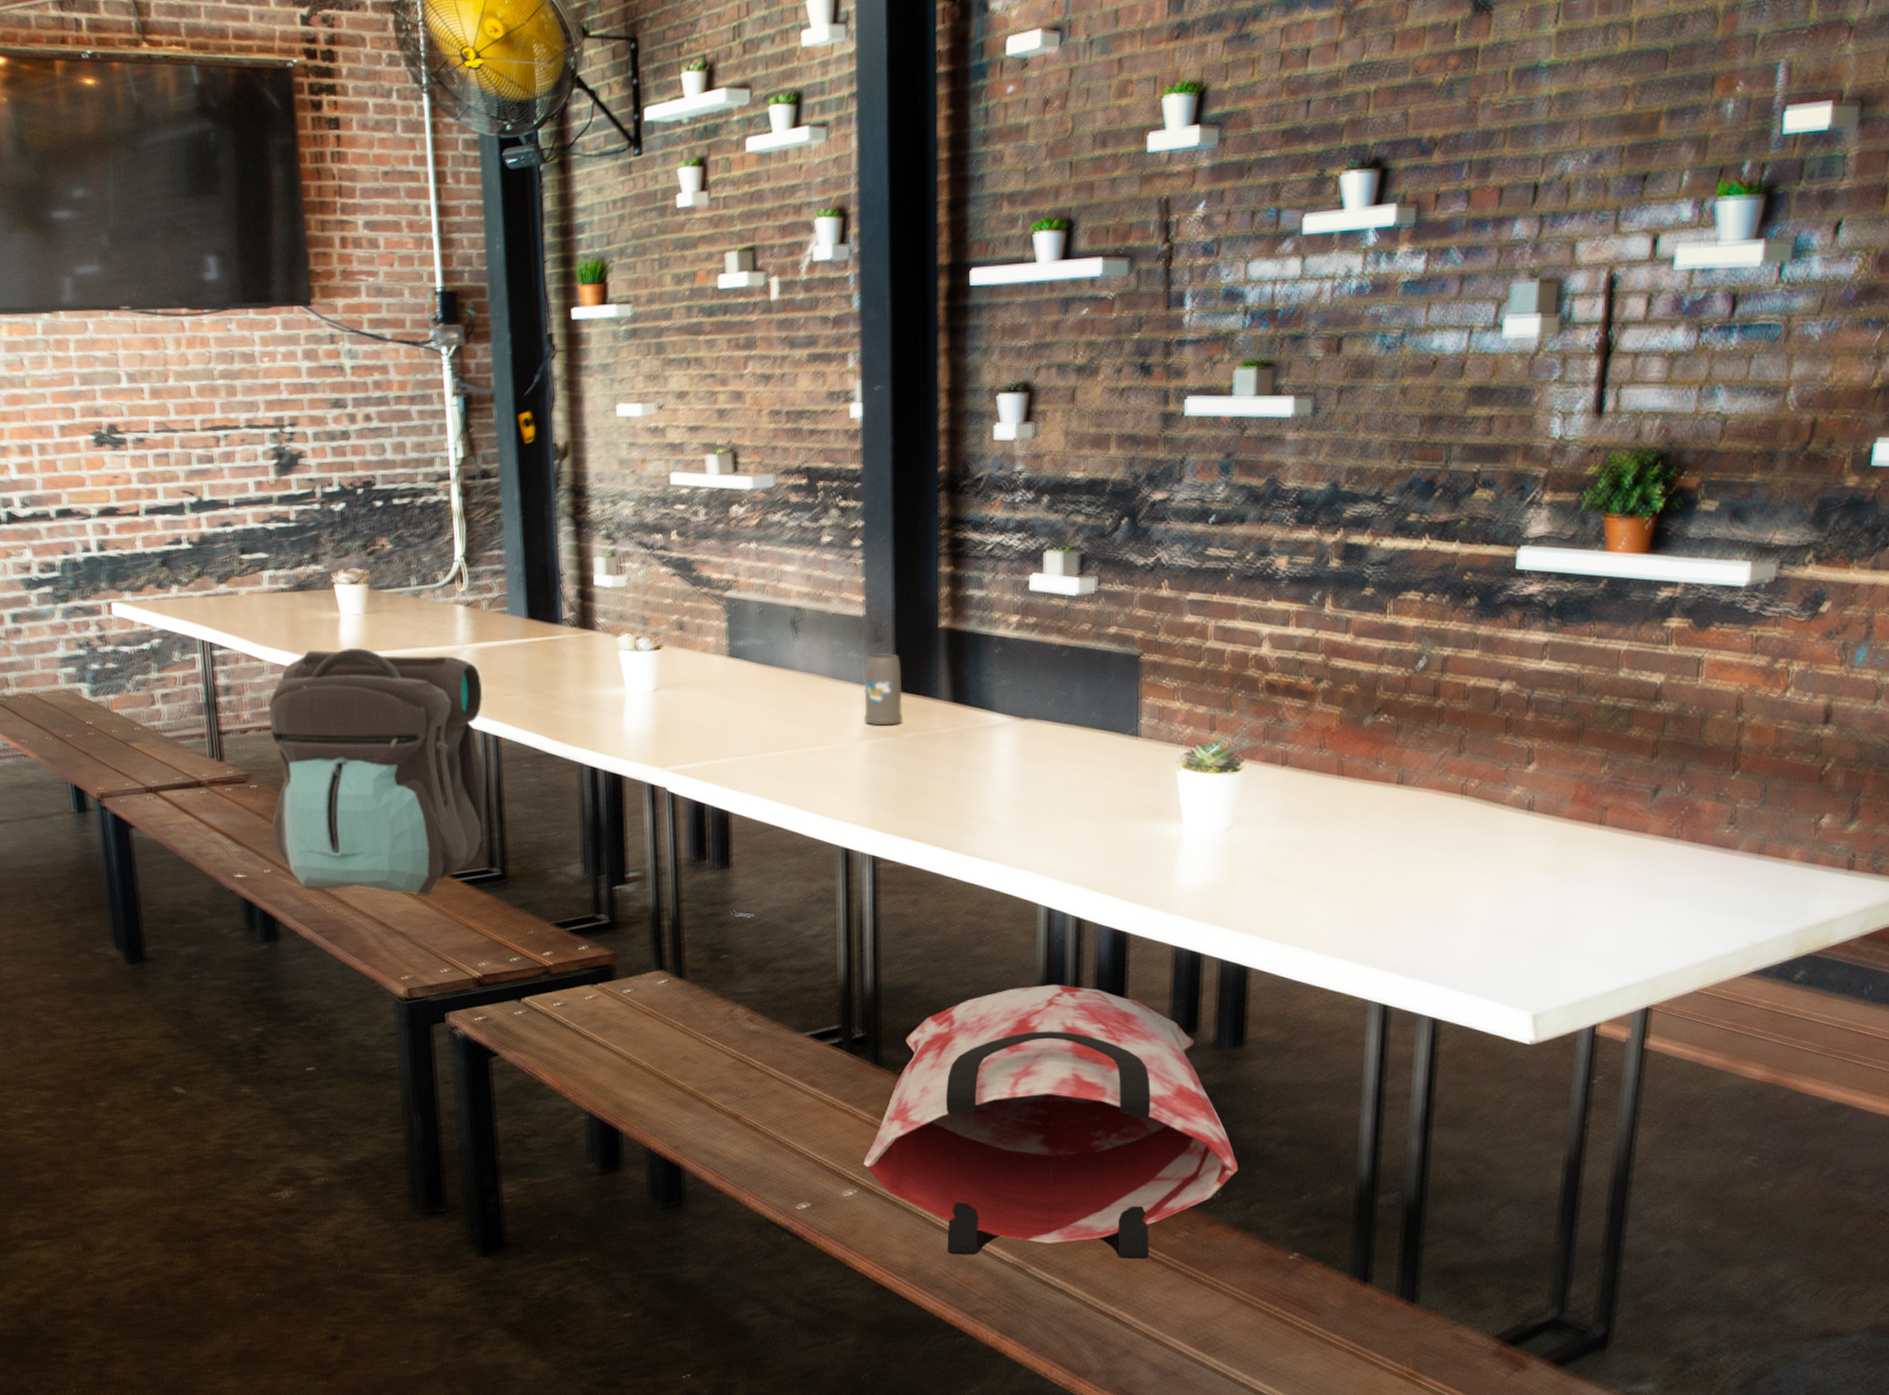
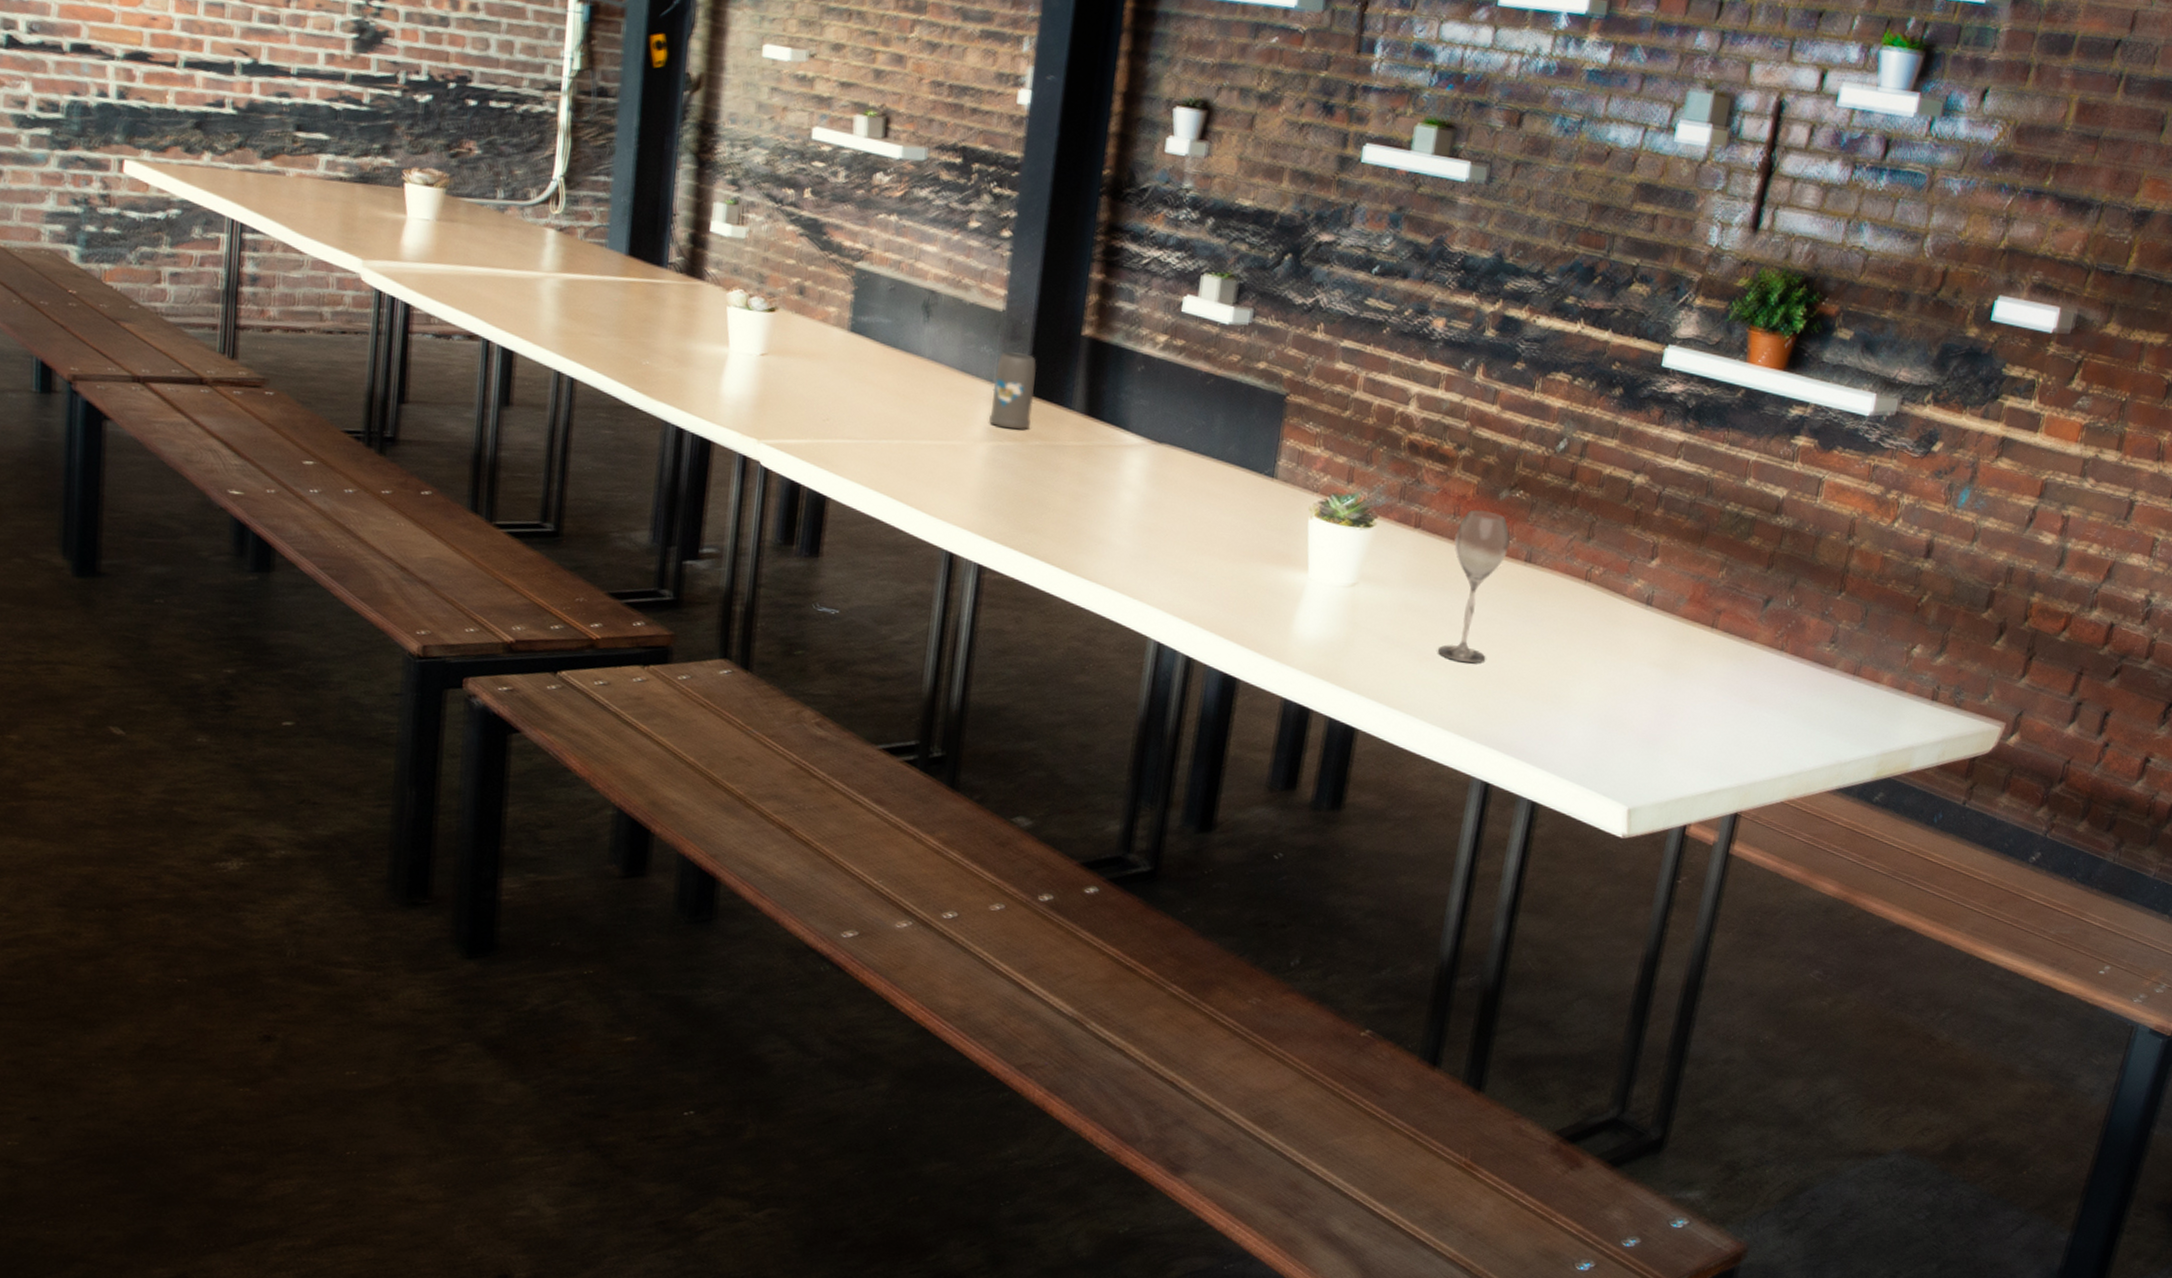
backpack: present [269,648,486,895] -> none [283,250,564,543]
bag: present [863,984,1239,1260] -> none [923,723,1321,1023]
wineglass: none [1319,739,1379,891] -> present [1437,509,1510,664]

